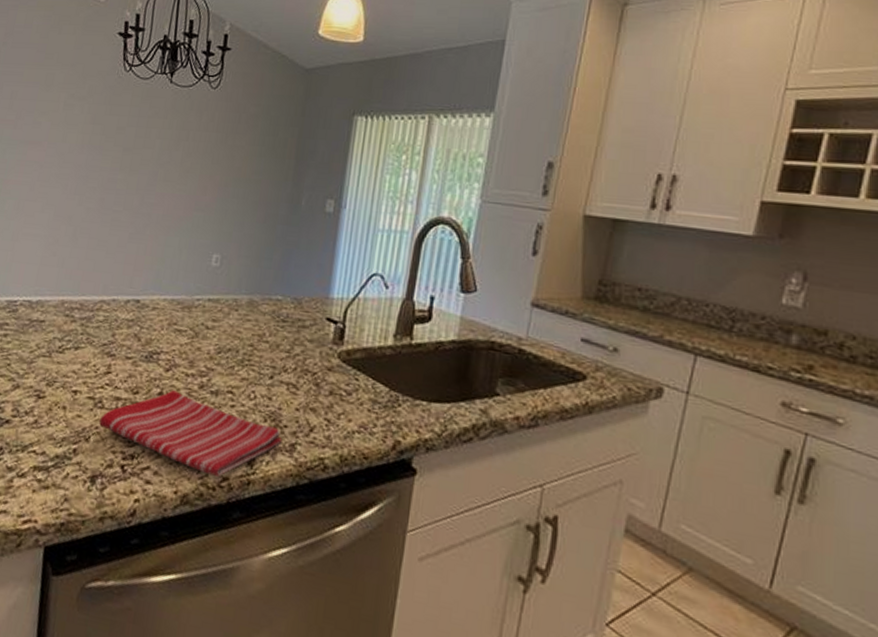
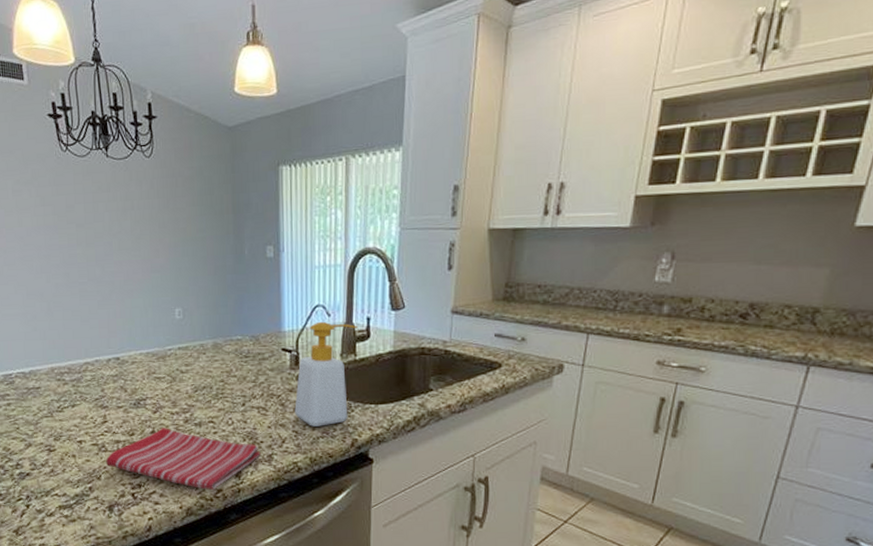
soap bottle: none [330,292,418,419] -> present [294,321,357,426]

